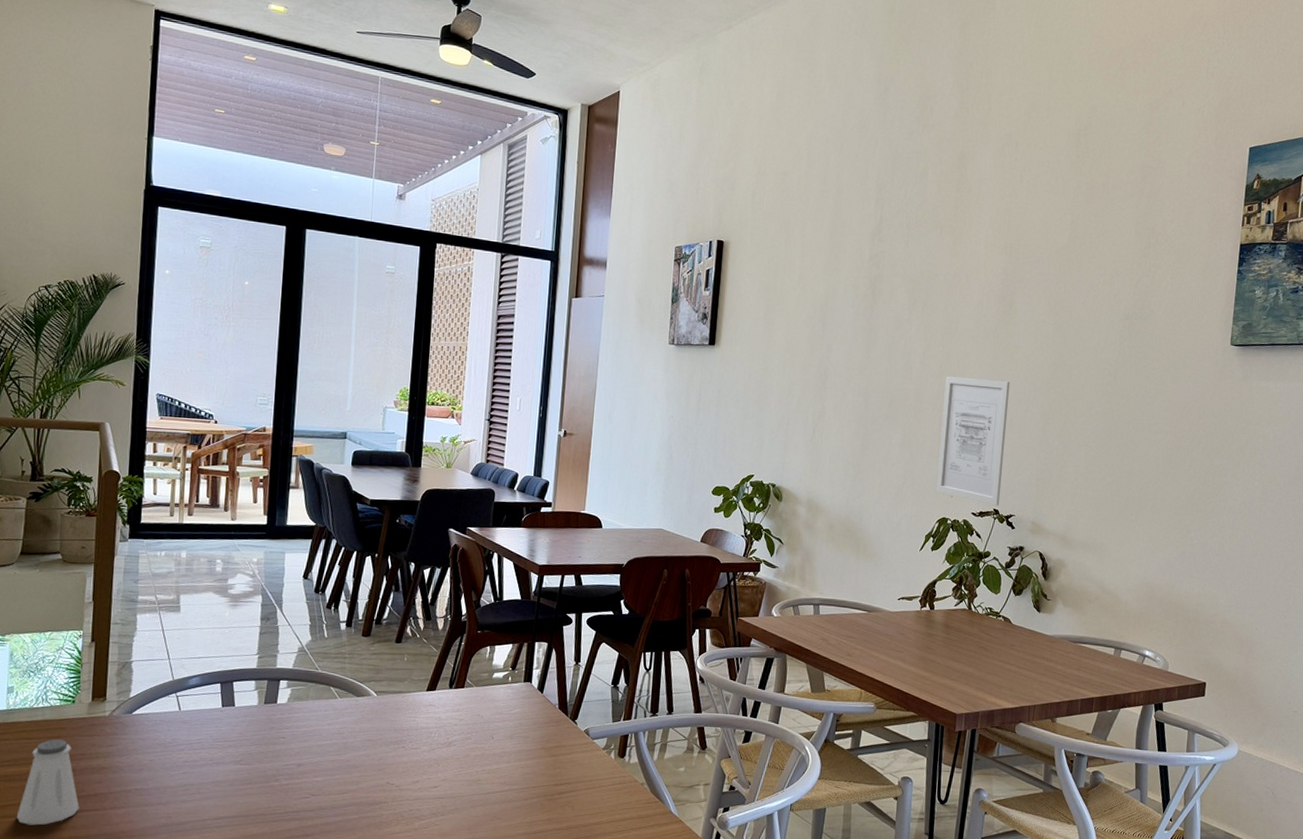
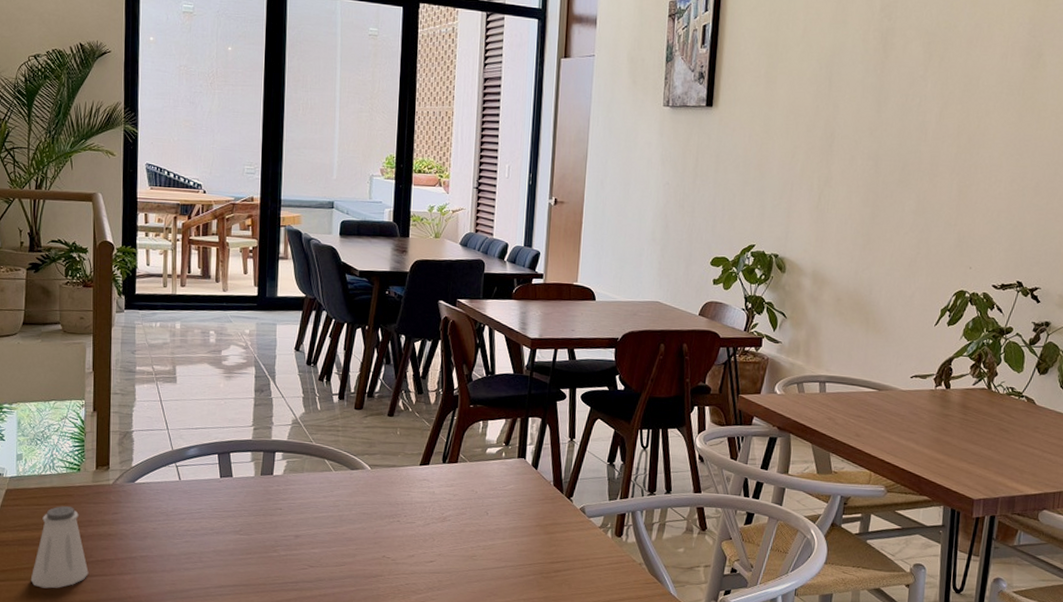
wall art: present [936,375,1011,506] -> none [953,136,1037,278]

